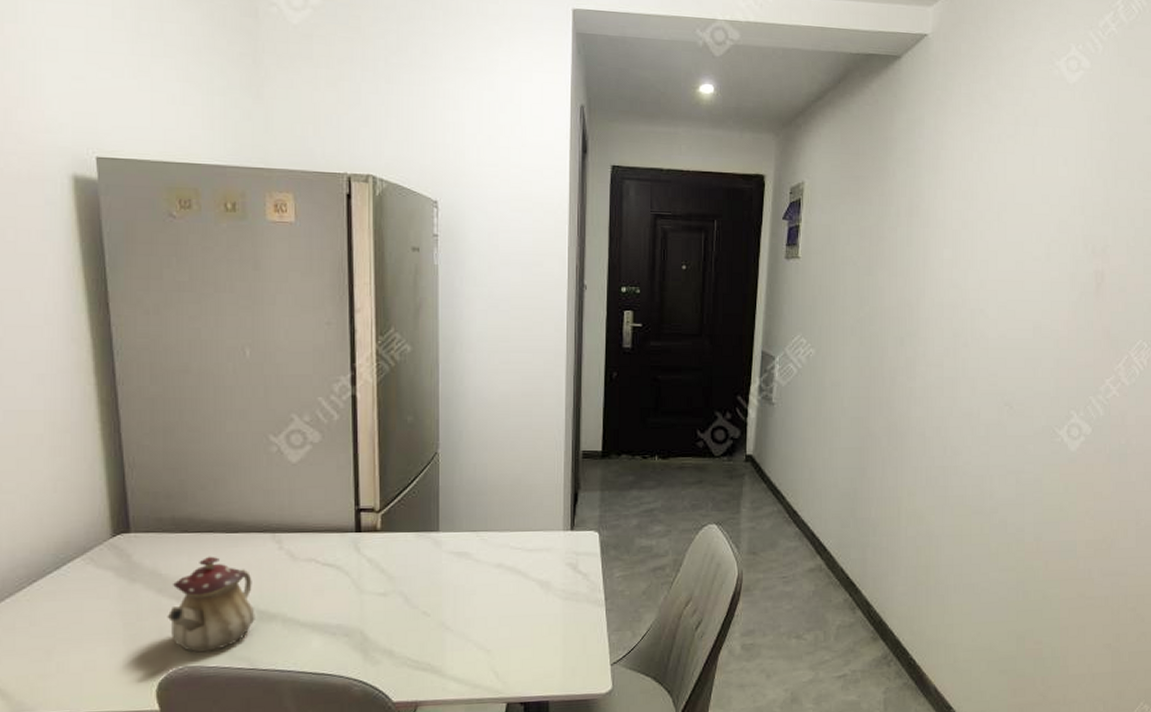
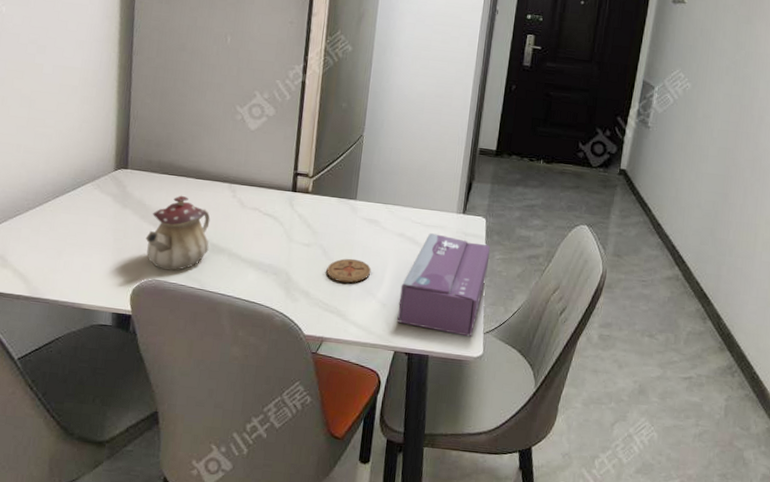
coaster: none [412,602,468,633] -> present [326,258,372,284]
tissue box: none [506,558,608,672] -> present [397,233,491,337]

